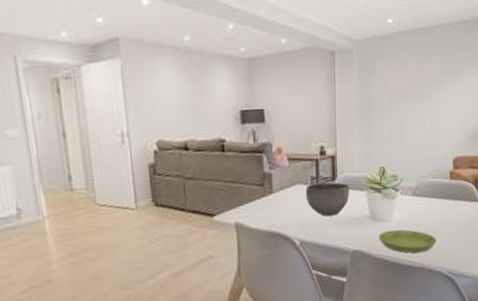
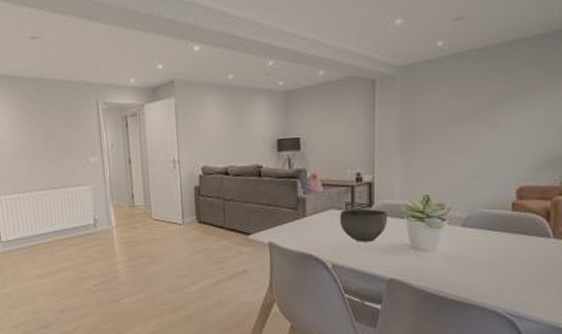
saucer: present [378,229,437,253] -> none [419,261,493,288]

